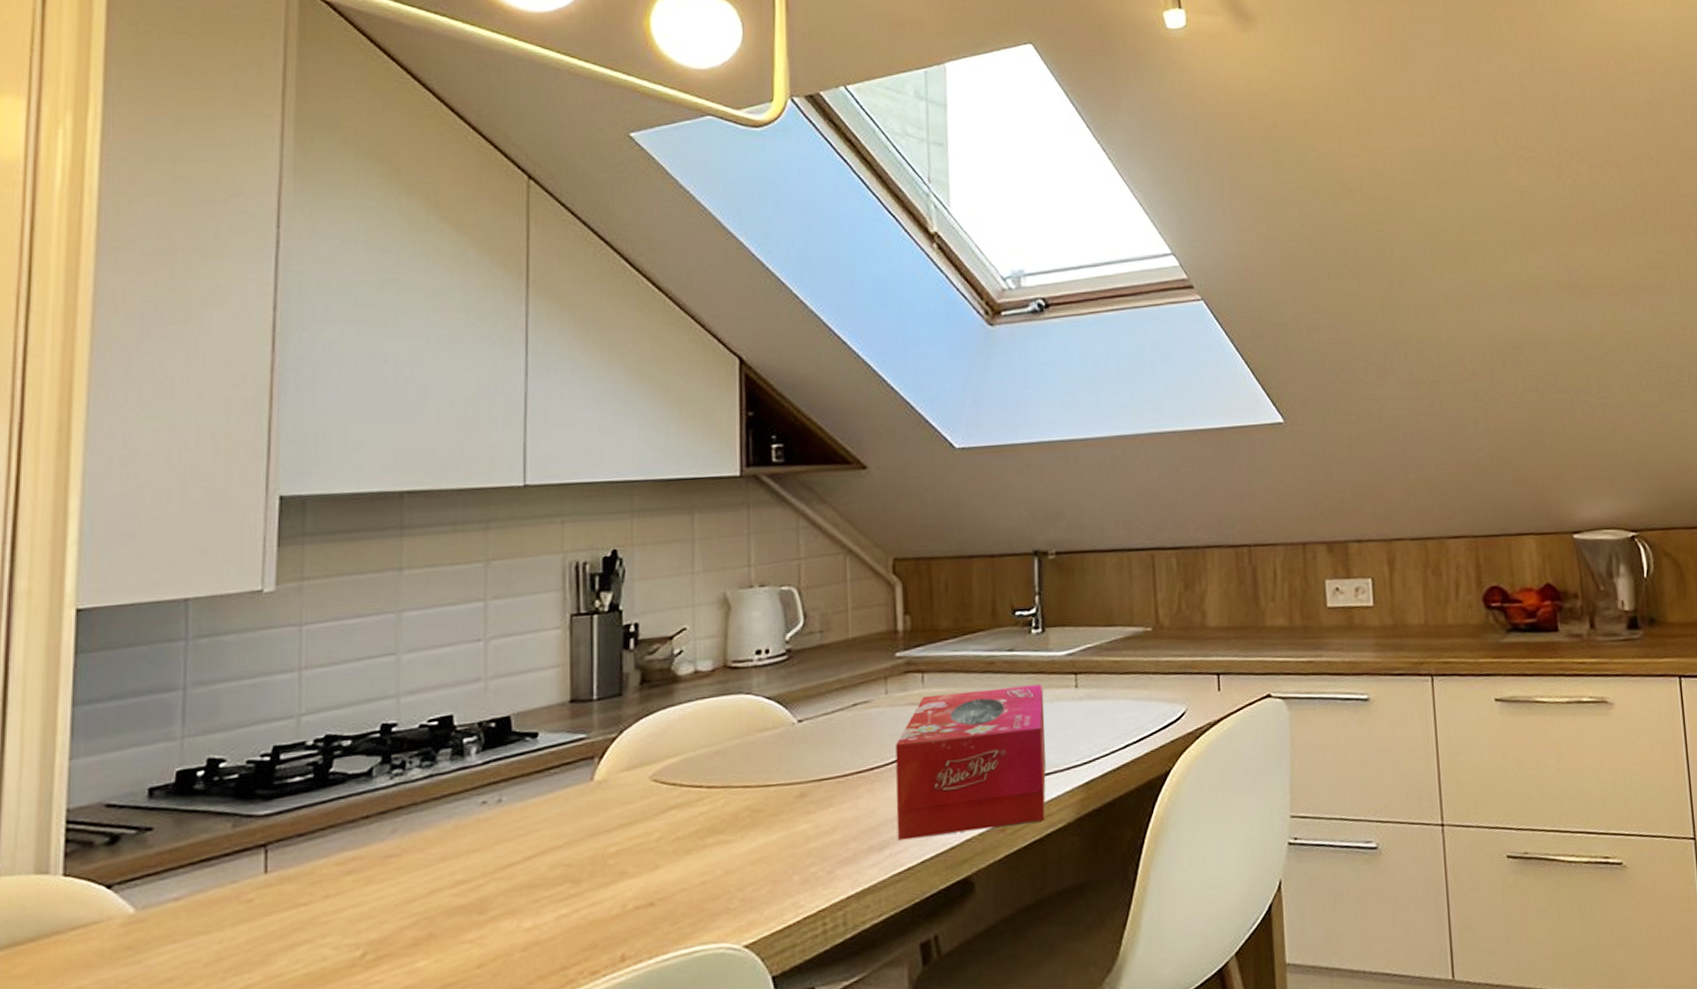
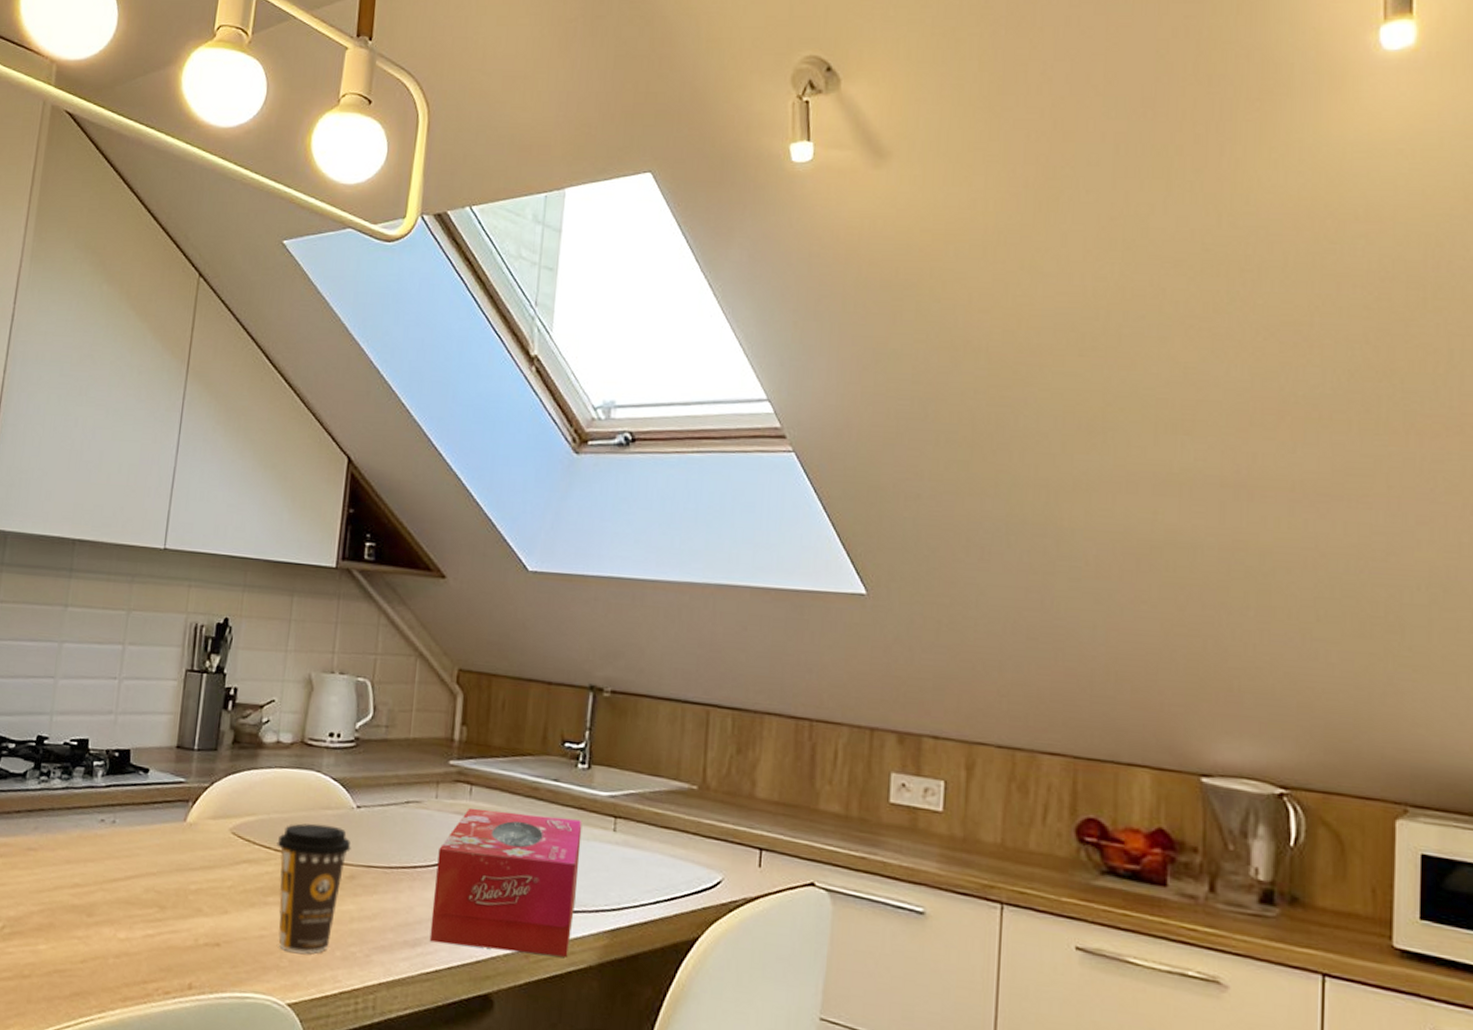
coffee cup: none [709,746,797,890] -> present [276,823,351,953]

